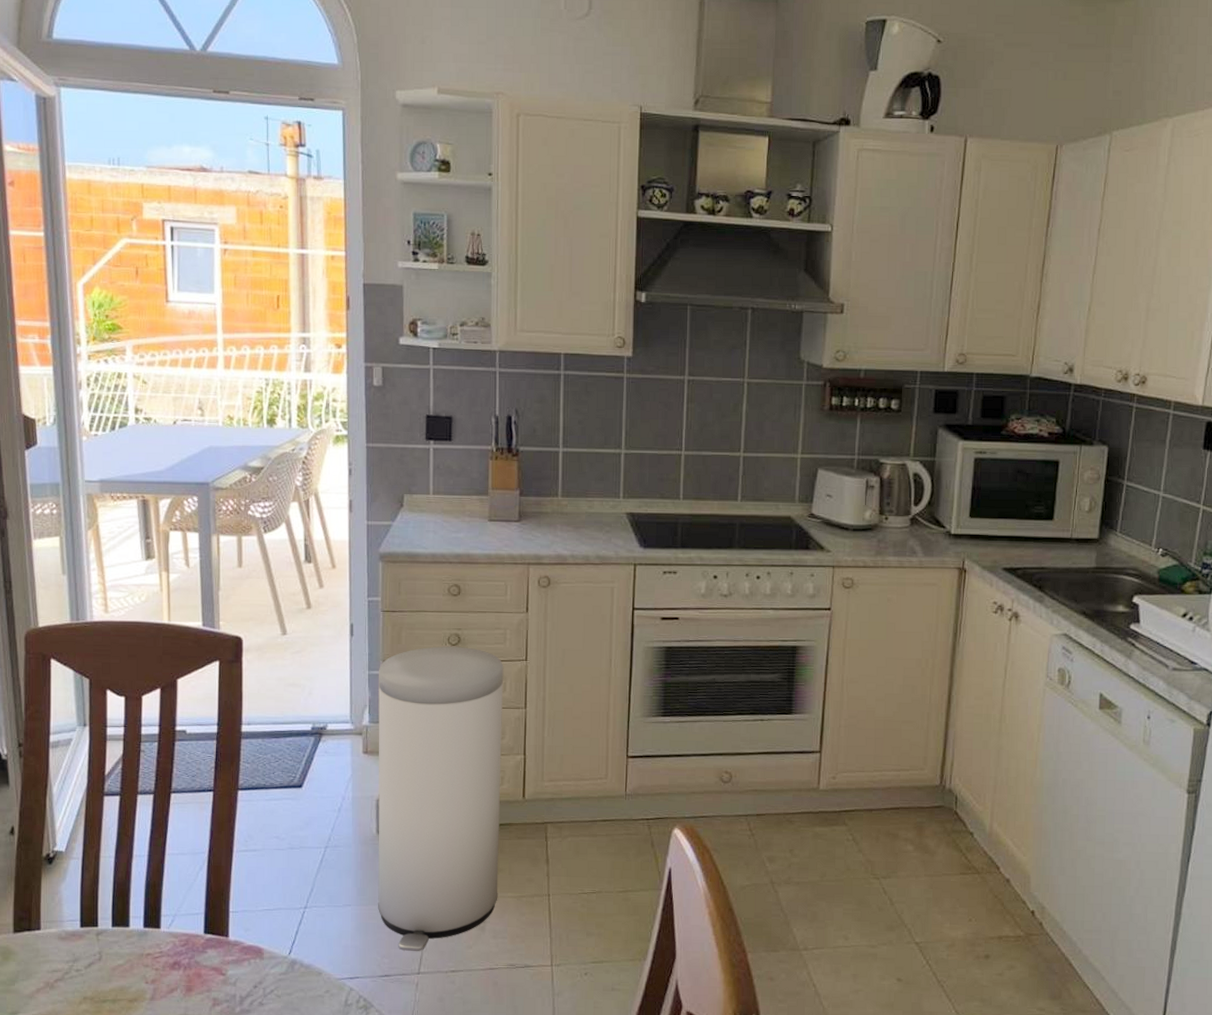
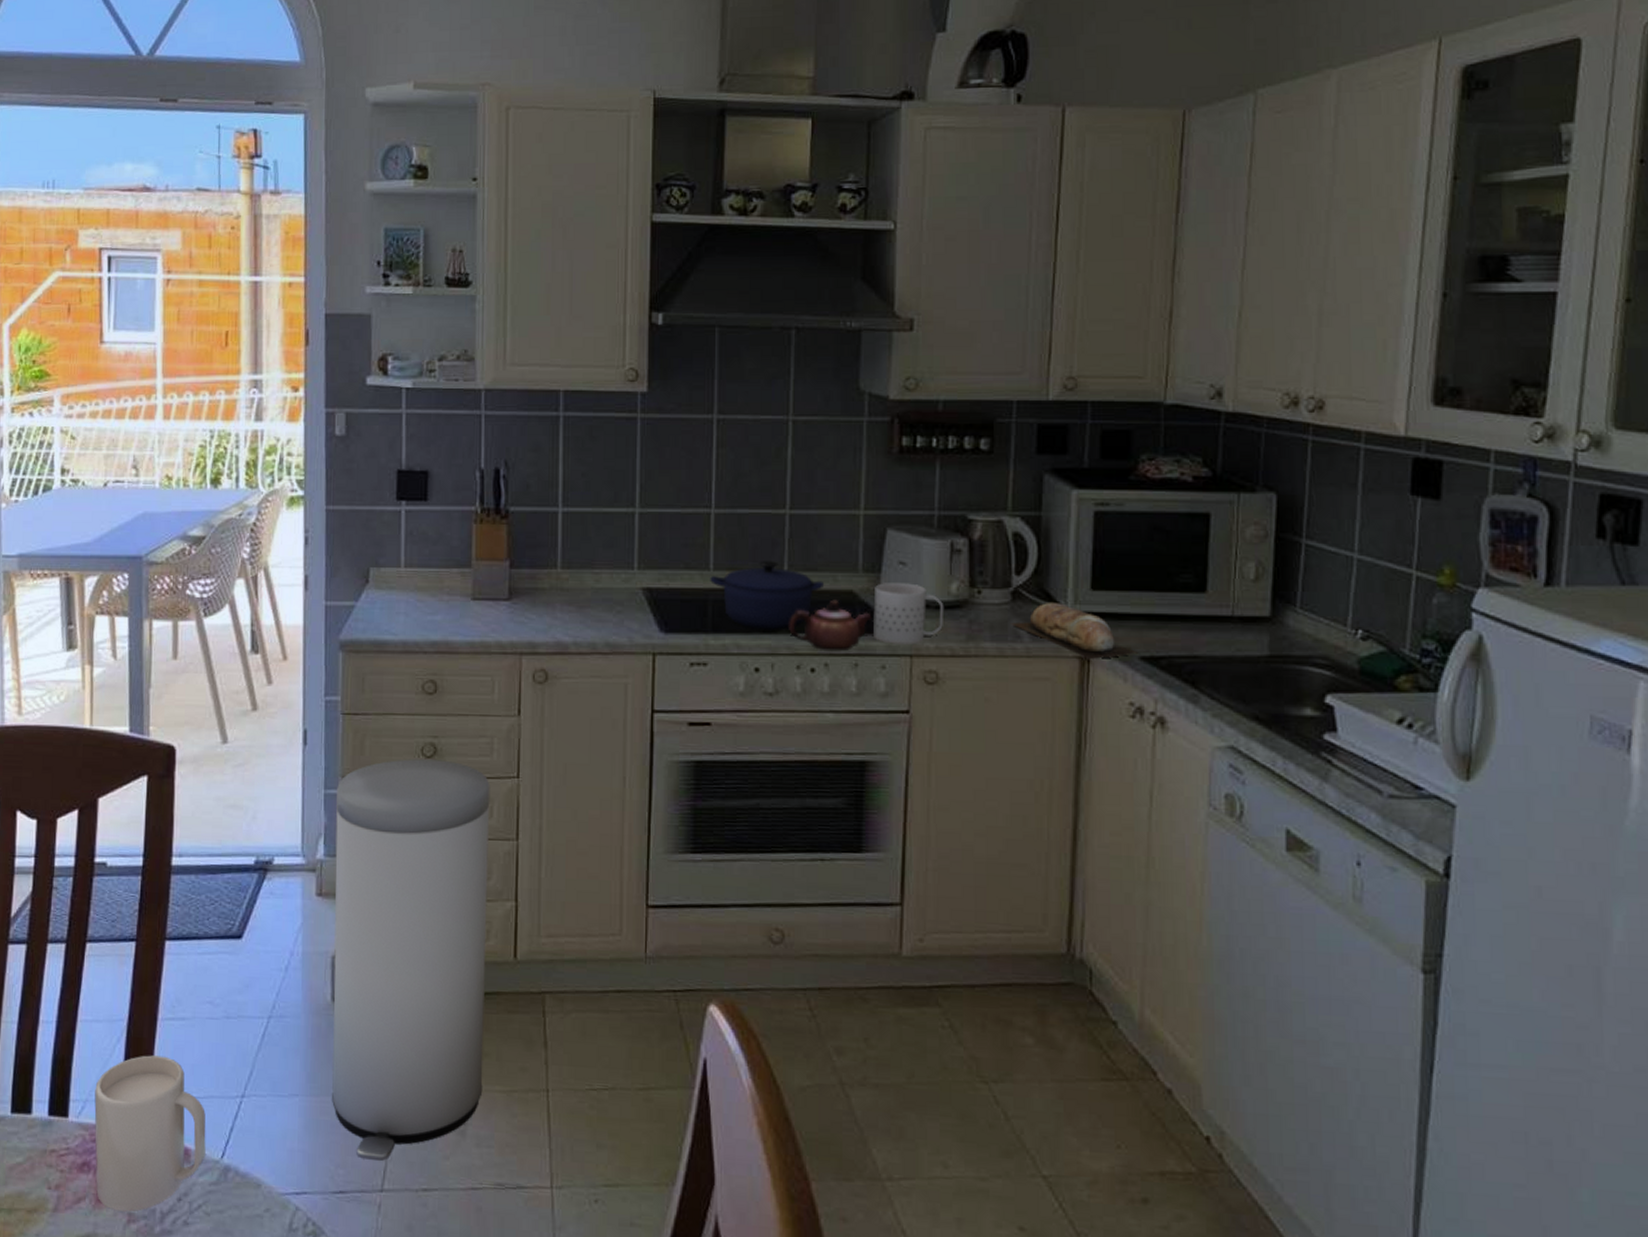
mug: none [182,879,276,998] -> present [94,1055,206,1212]
cooking pot: none [680,492,769,547] -> present [710,560,825,630]
teapot: none [741,523,805,564] -> present [789,599,872,652]
mug: none [805,511,860,558] -> present [872,583,945,645]
bread loaf: none [908,526,1002,570] -> present [1009,601,1139,660]

